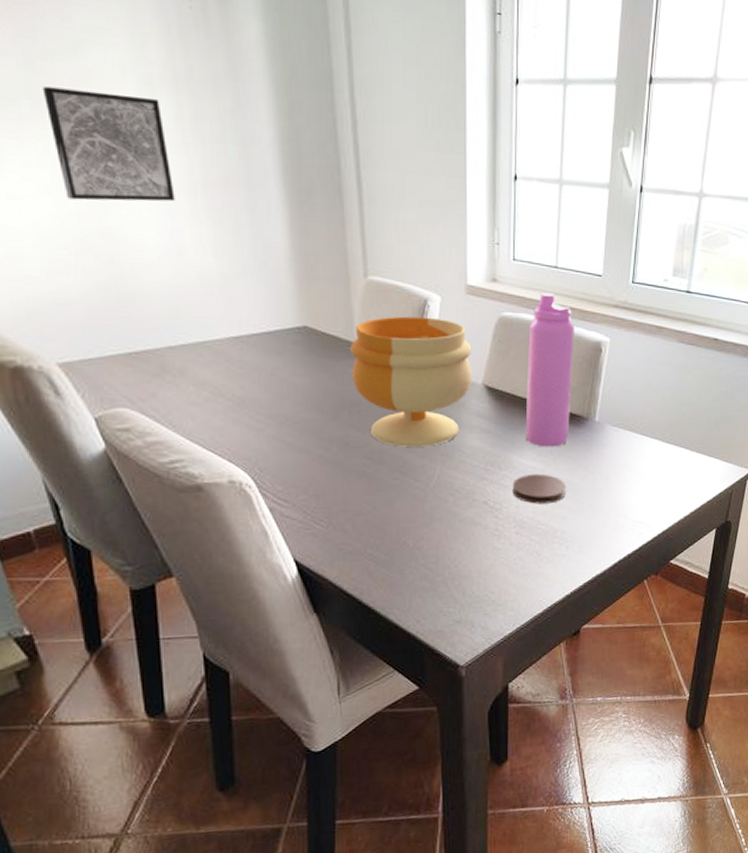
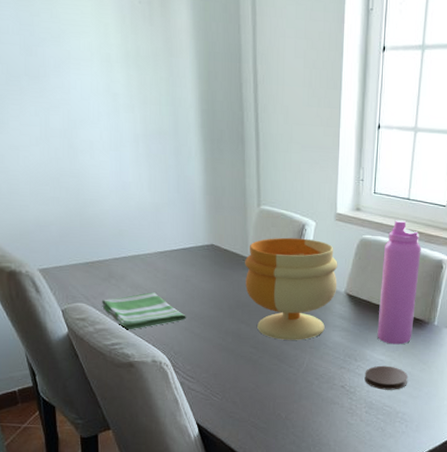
wall art: present [42,86,175,202] -> none [36,66,123,150]
dish towel: none [153,391,275,442] -> present [102,292,187,330]

